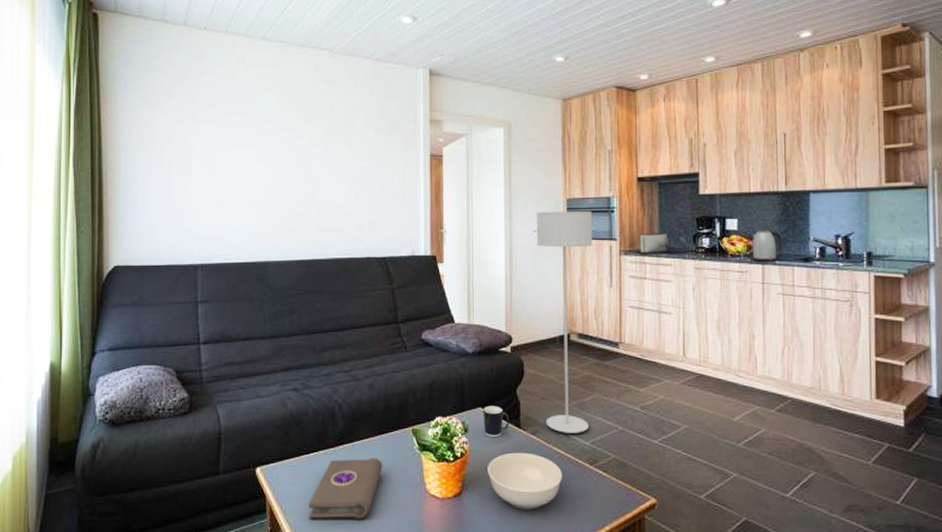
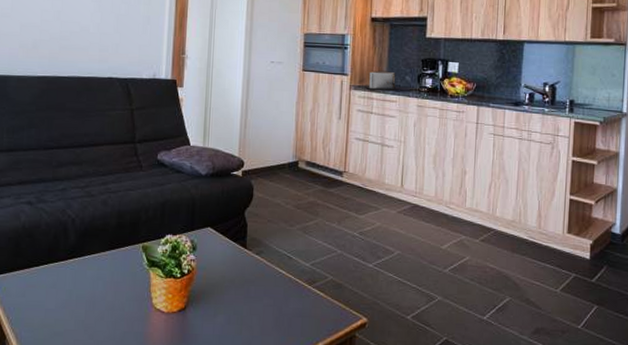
book: present [309,458,383,521] -> none [35,272,112,332]
mug: present [483,406,509,438] -> none [211,226,236,257]
bowl: present [488,452,563,510] -> none [212,271,283,326]
floor lamp: present [536,210,593,433] -> none [270,43,328,255]
kettle: present [752,229,783,262] -> none [469,73,497,104]

